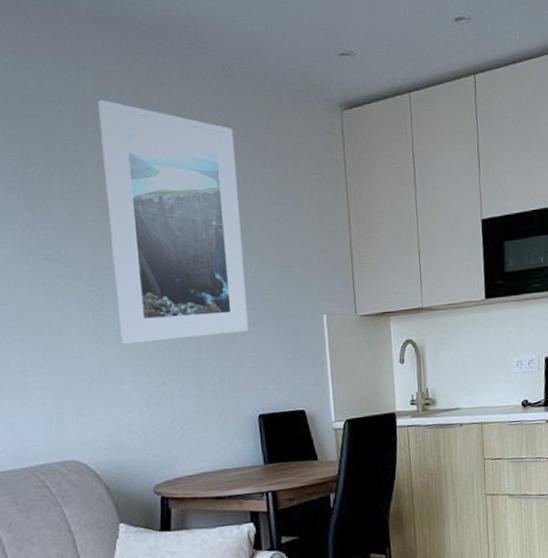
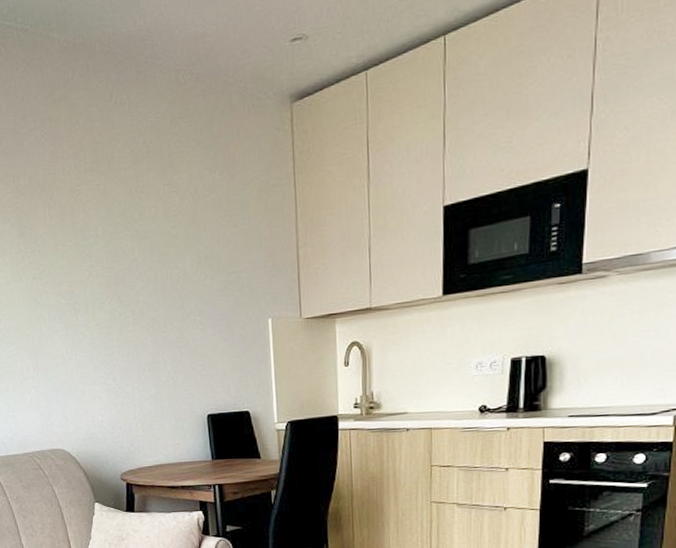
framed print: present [98,100,249,345] -> none [70,126,199,352]

